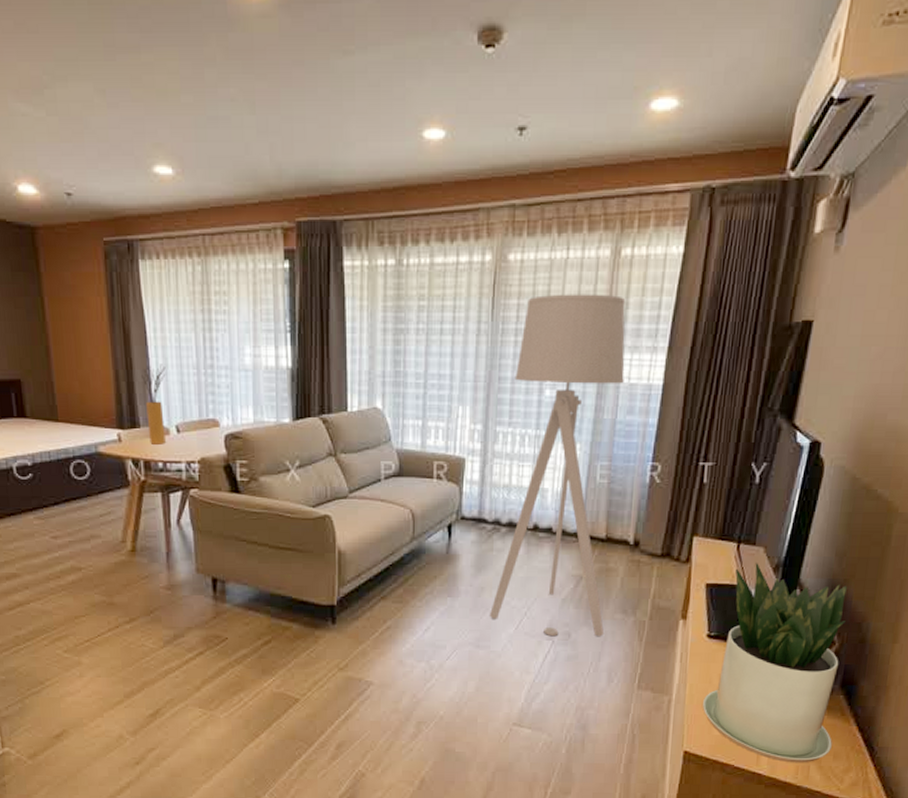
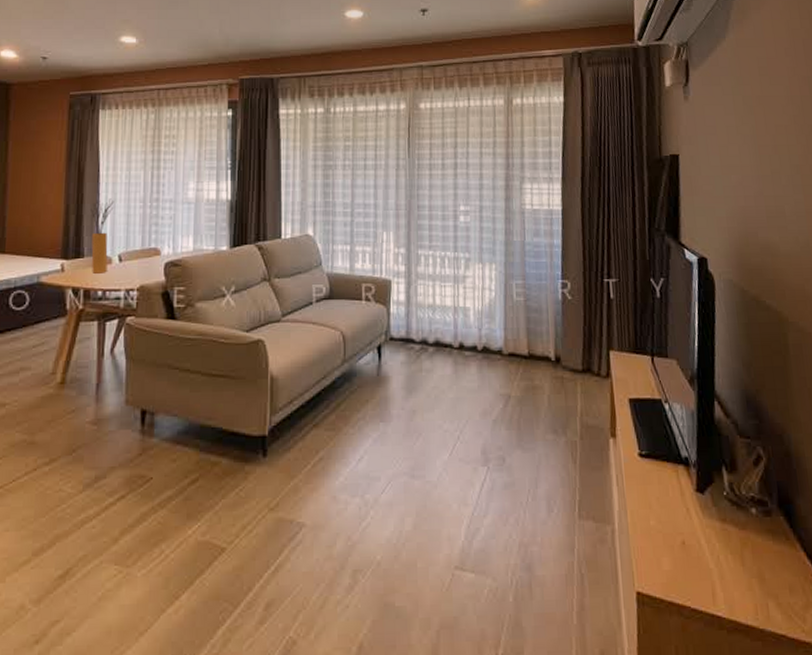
floor lamp: present [489,294,626,637] -> none [422,134,539,462]
planter: present [703,563,847,763] -> none [646,376,785,601]

